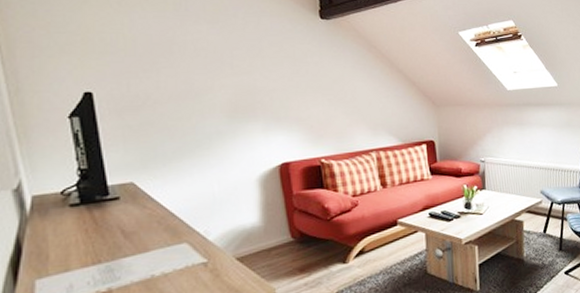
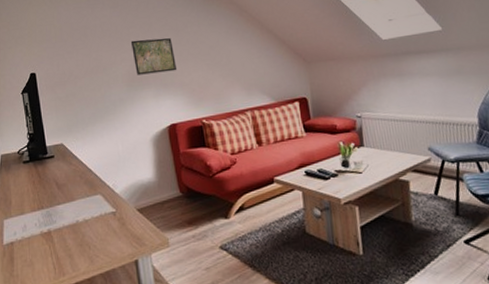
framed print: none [234,64,293,106] -> present [130,38,177,75]

